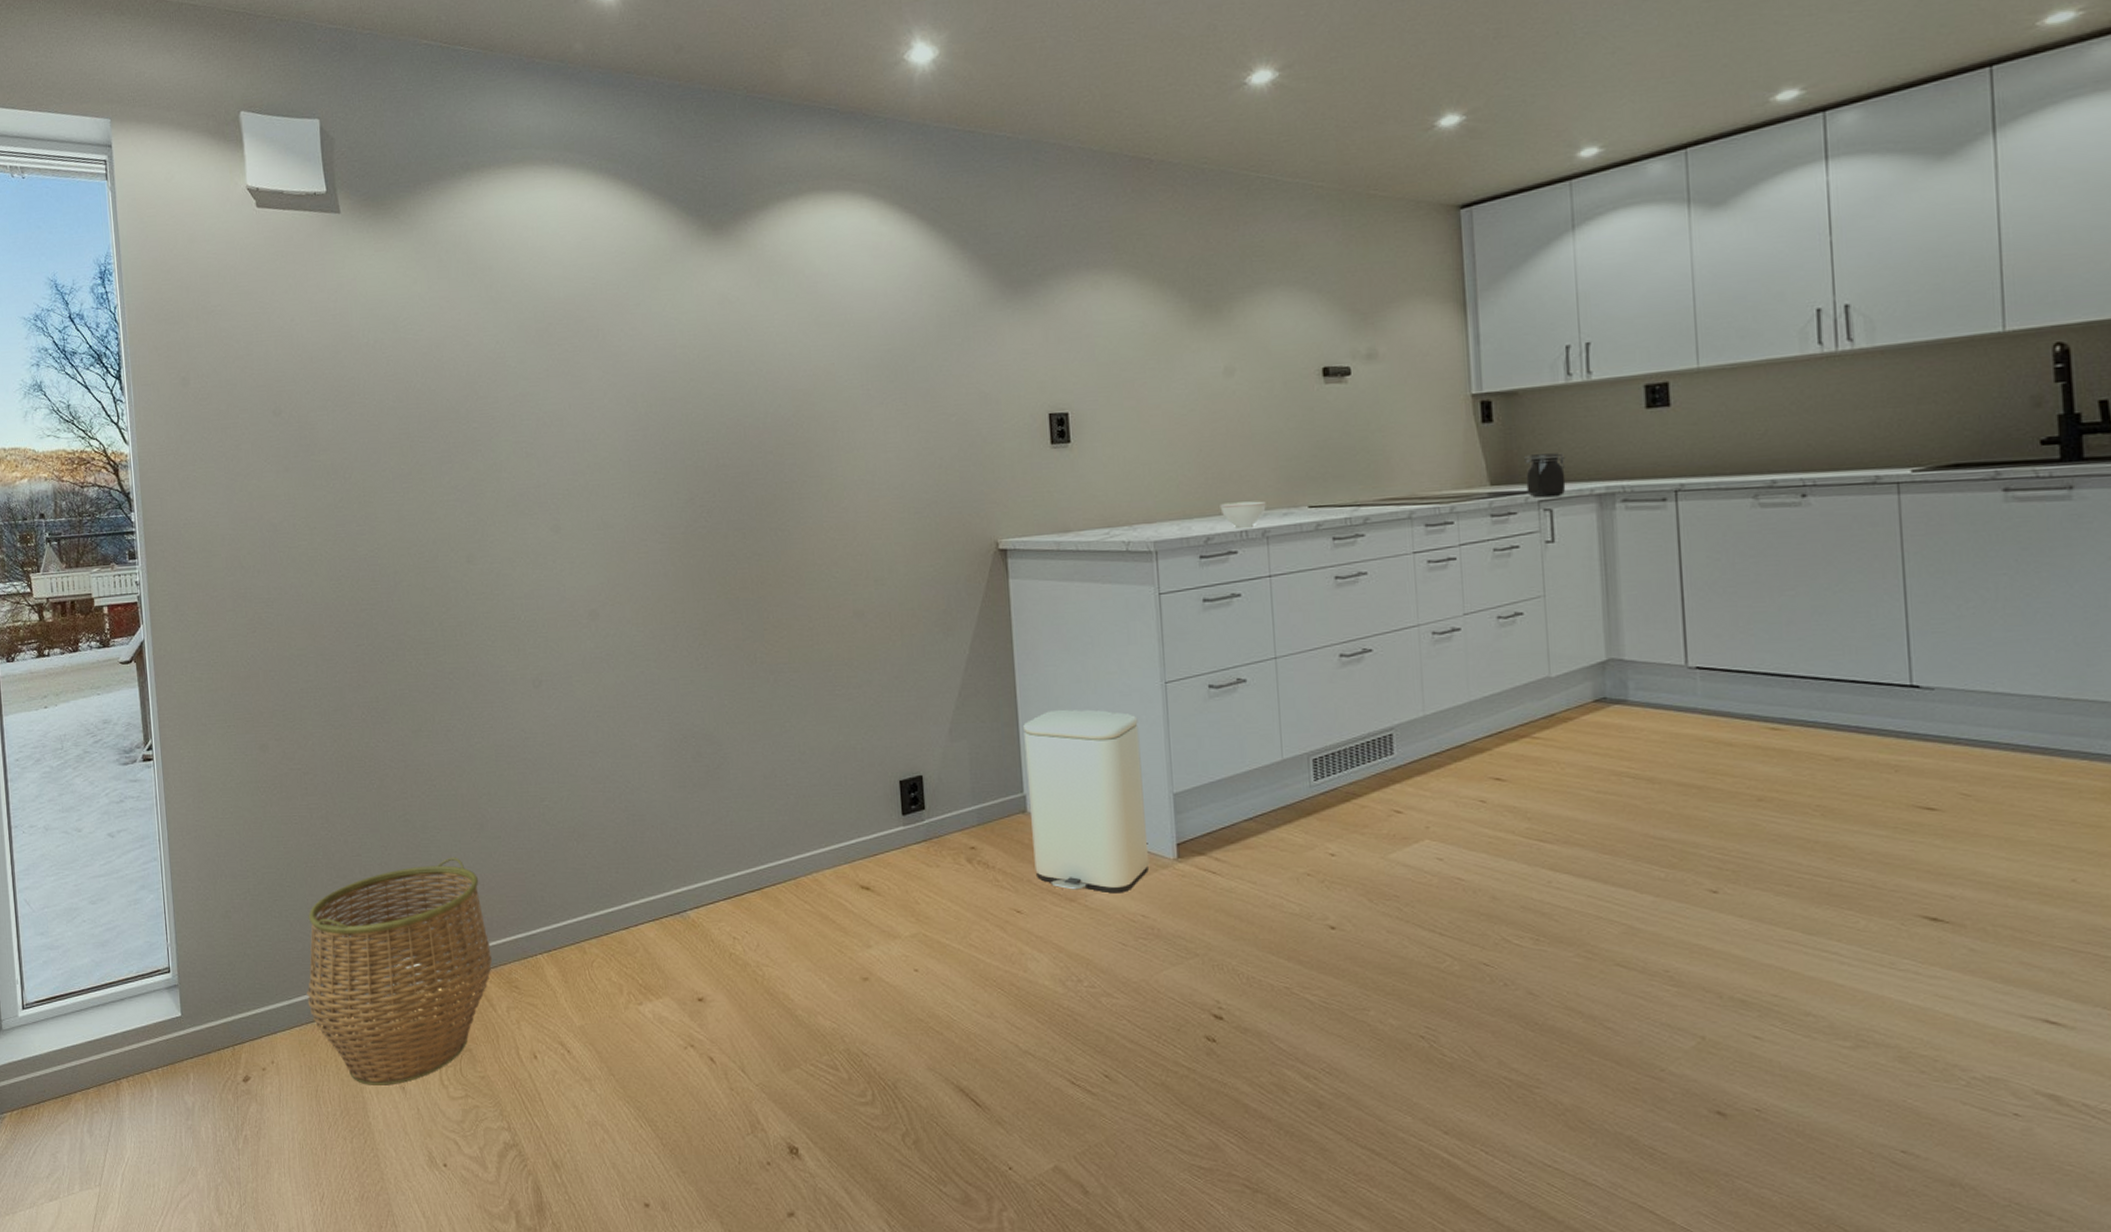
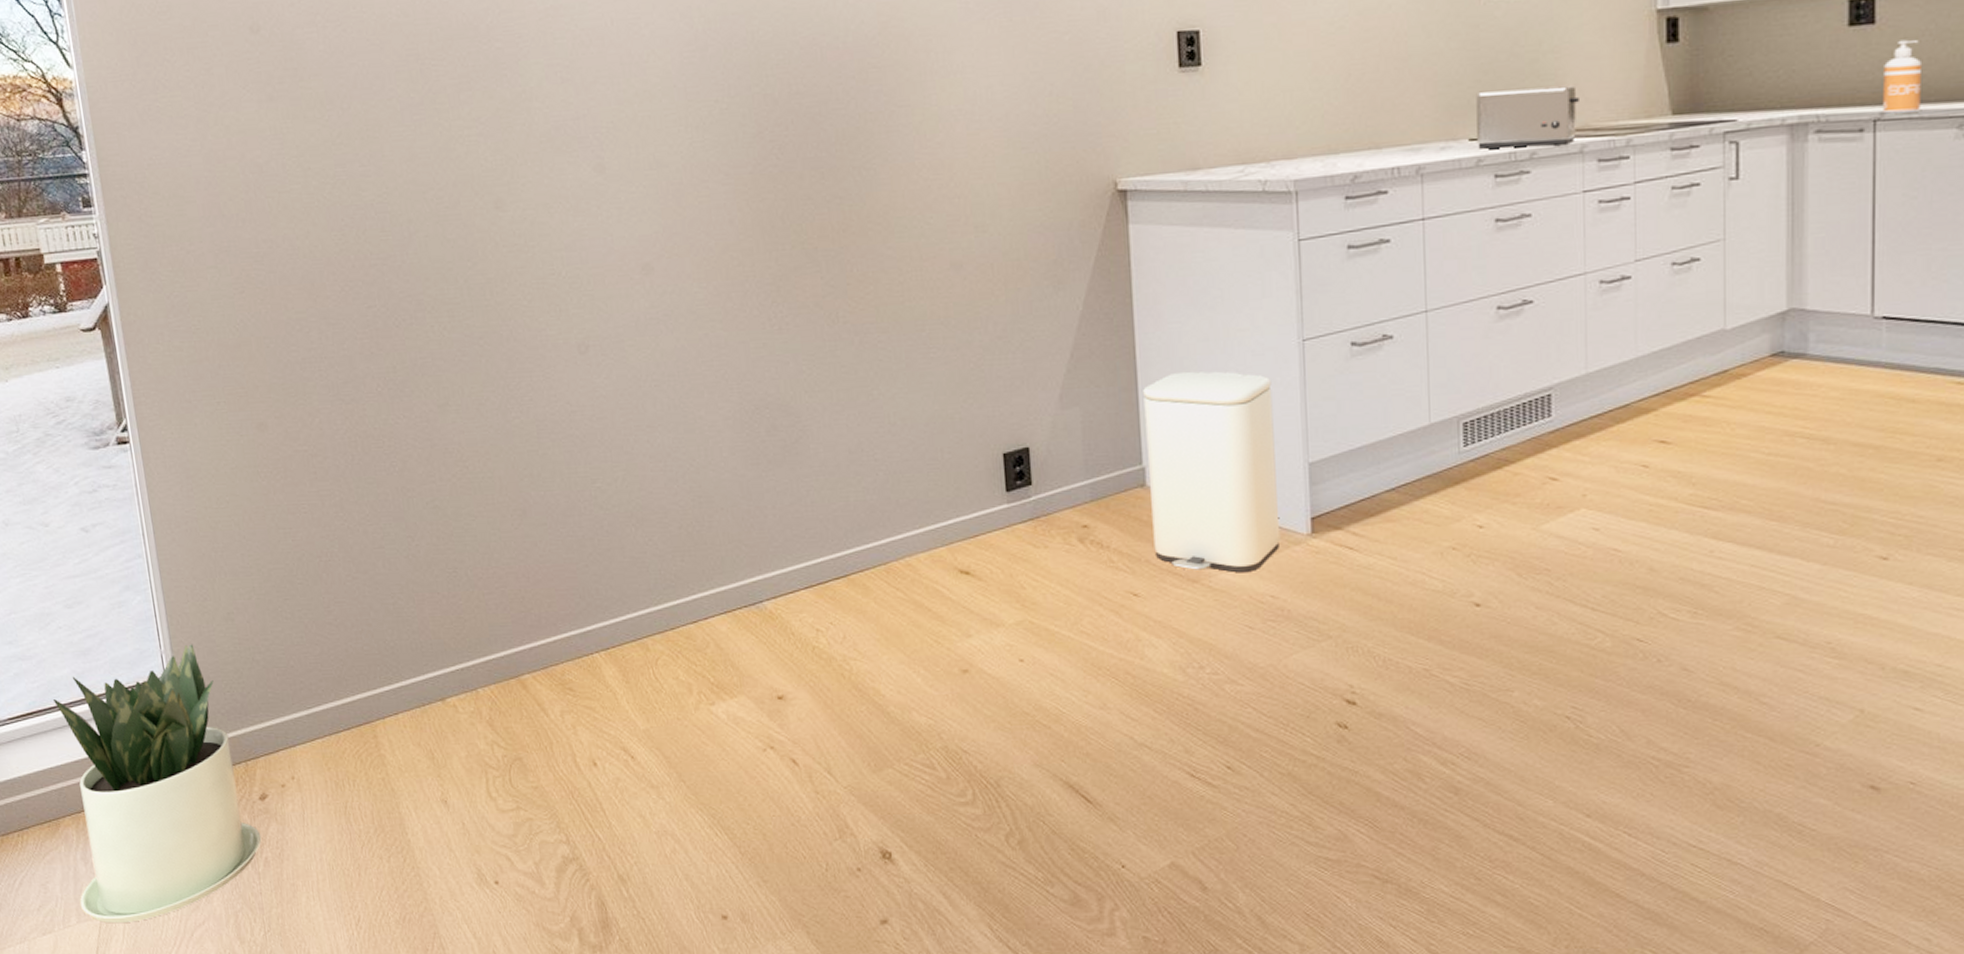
planter: none [73,938,243,1193] -> present [52,644,262,924]
basket: present [307,857,493,1085] -> none [325,547,542,800]
bowl: present [1220,501,1266,530] -> none [1369,133,1422,166]
toaster: none [1313,460,1406,516] -> present [1475,85,1579,150]
jar: present [1523,452,1566,499] -> none [1710,77,1757,130]
soap dispenser: none [1681,420,1717,485] -> present [1882,39,1923,114]

